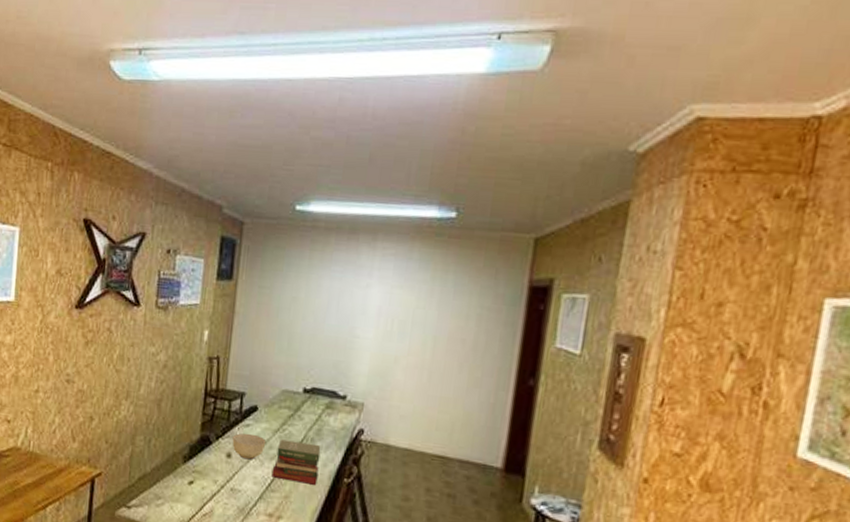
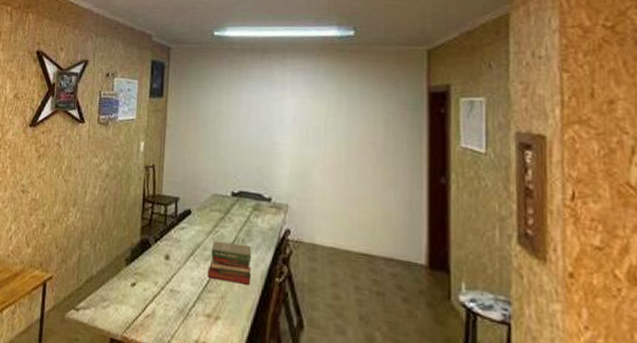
bowl: present [232,433,266,460] -> none [169,235,201,261]

